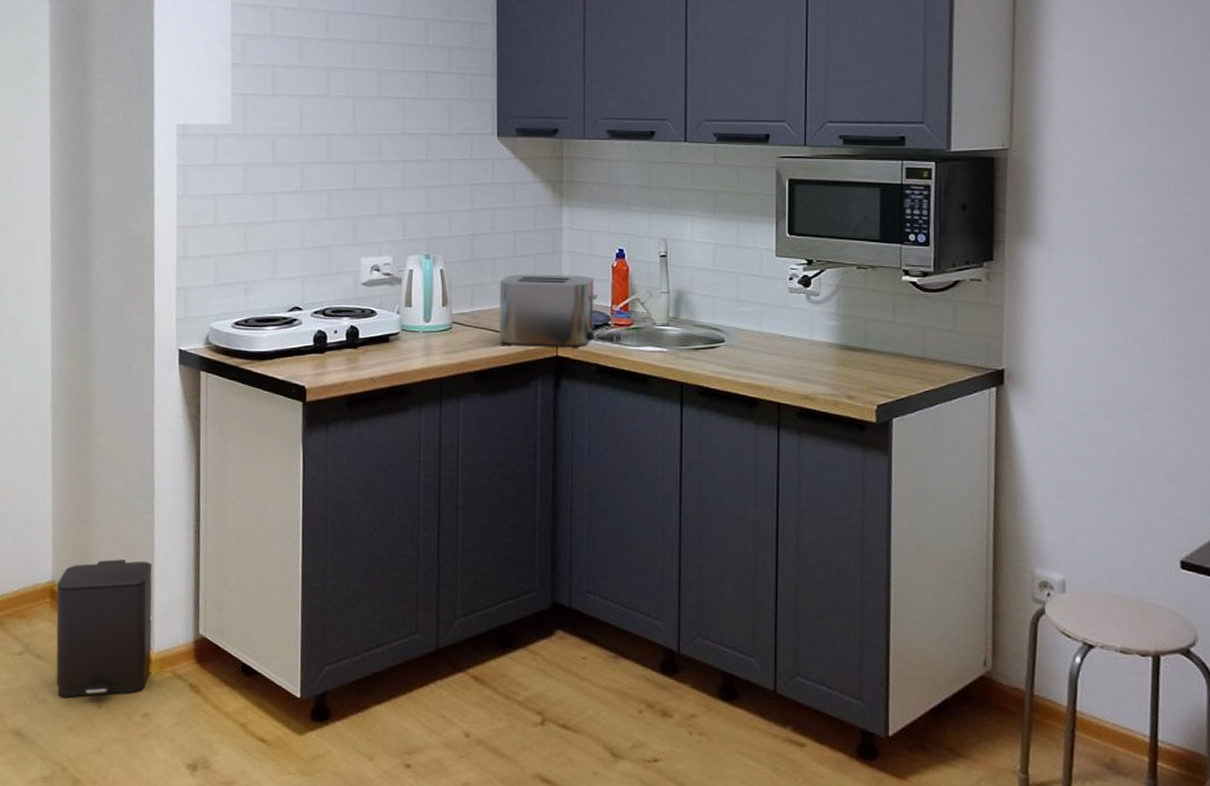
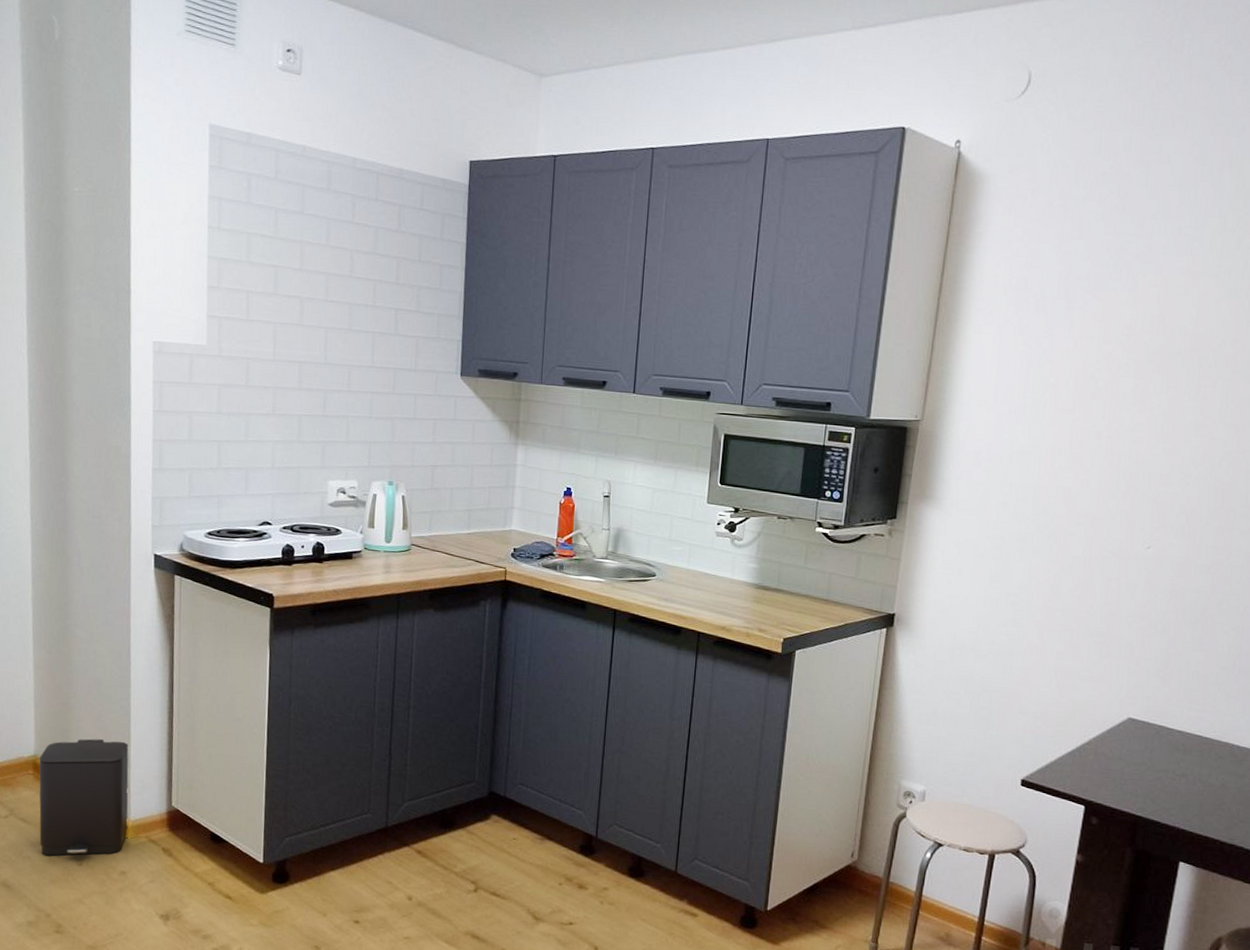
toaster: present [498,274,598,349] -> none [453,504,545,575]

